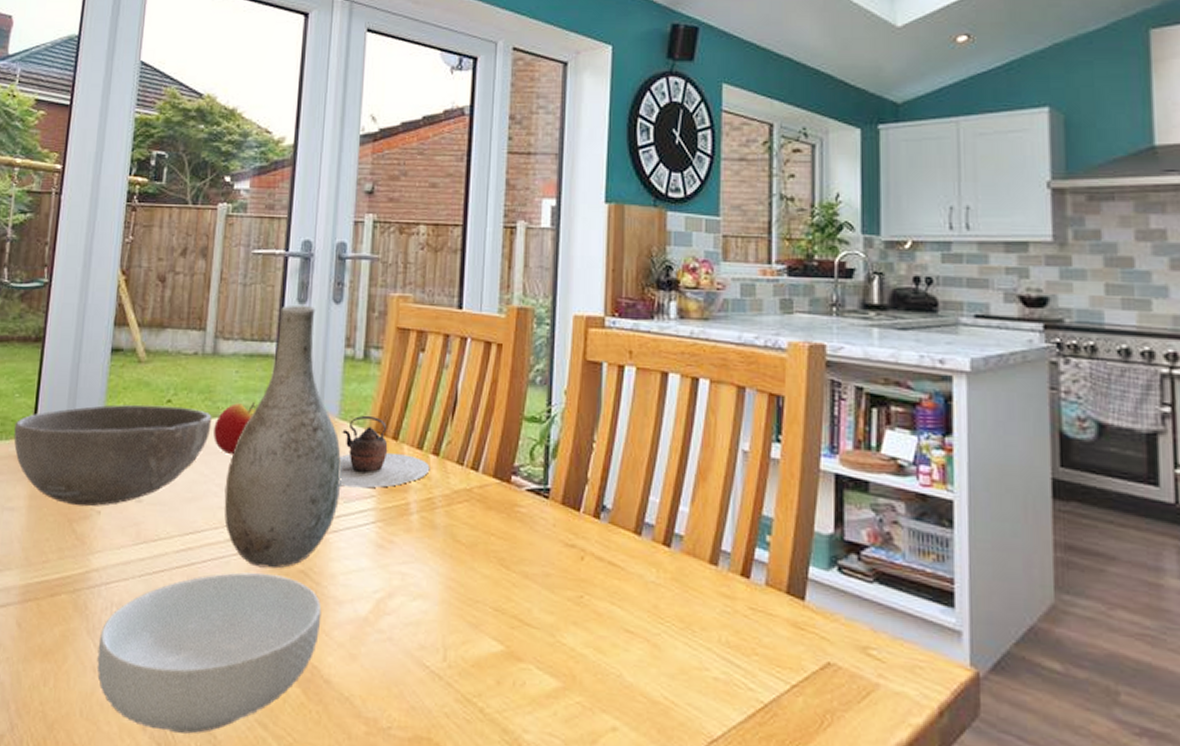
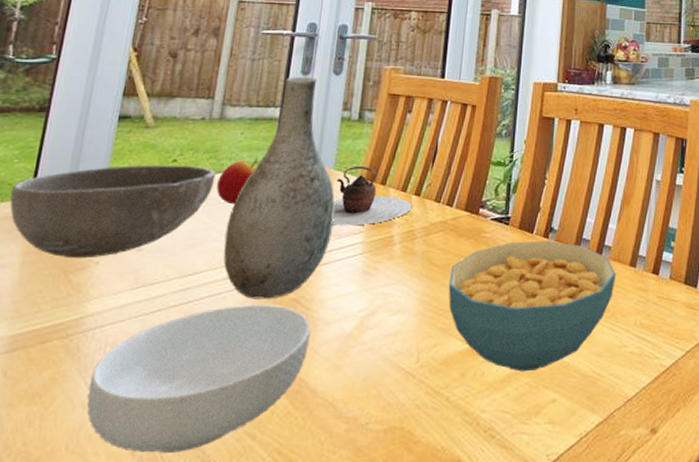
cereal bowl: none [477,520,691,688] -> present [448,240,616,372]

